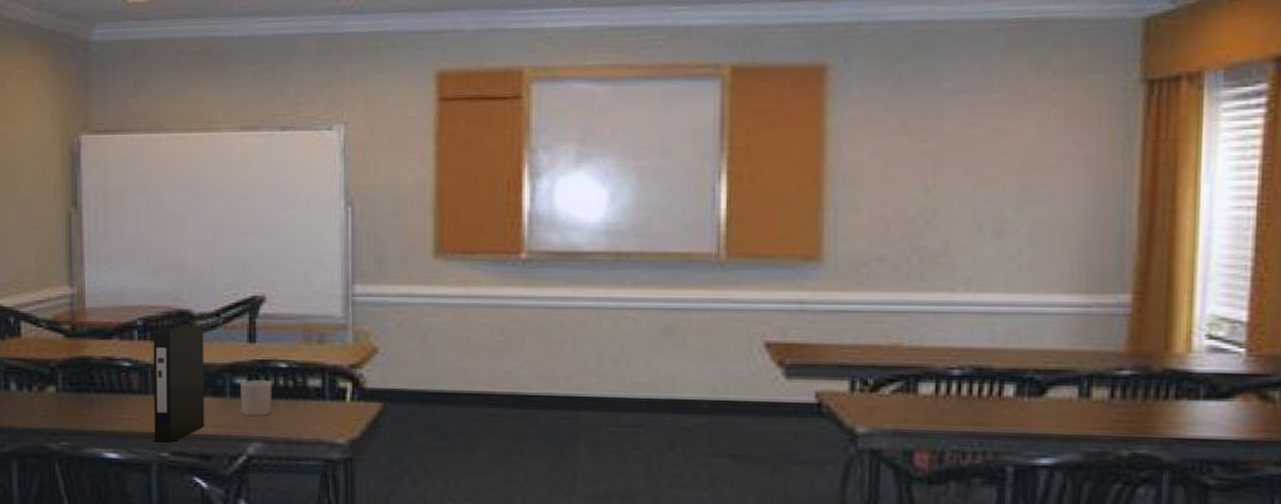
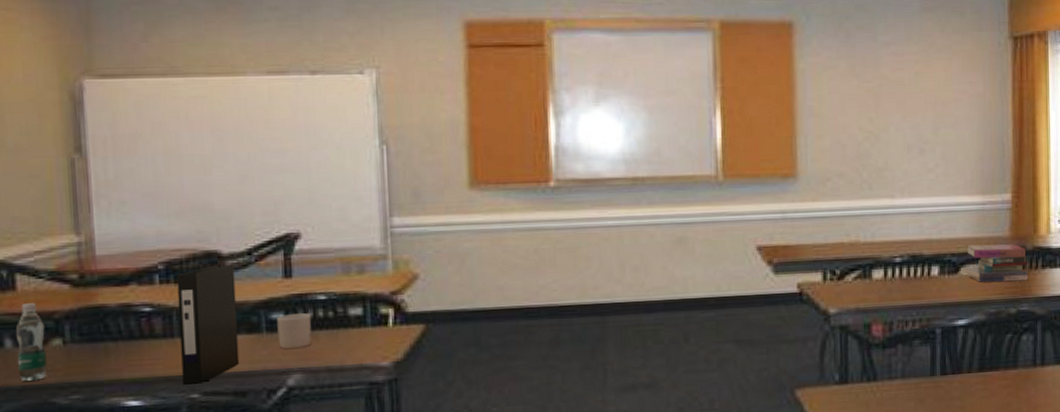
bottle: none [19,350,43,425] -> present [16,303,47,382]
books: none [1048,360,1153,414] -> present [961,244,1028,282]

